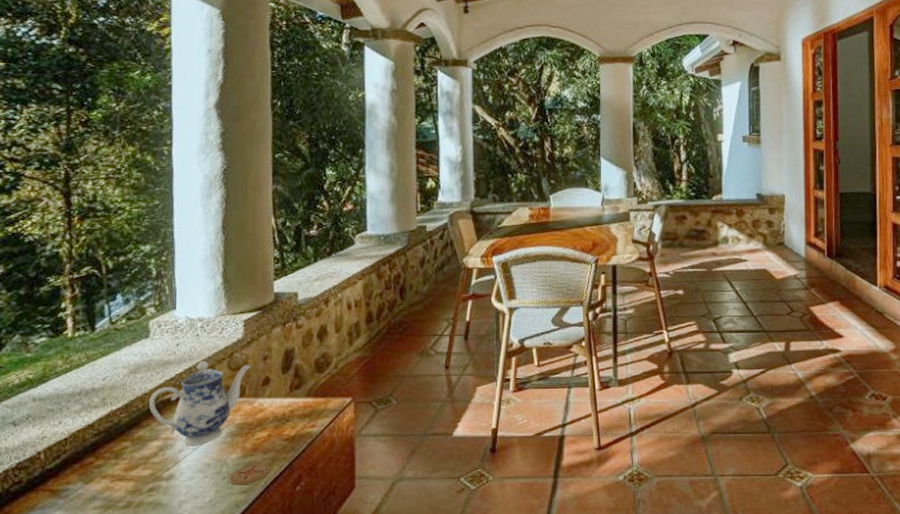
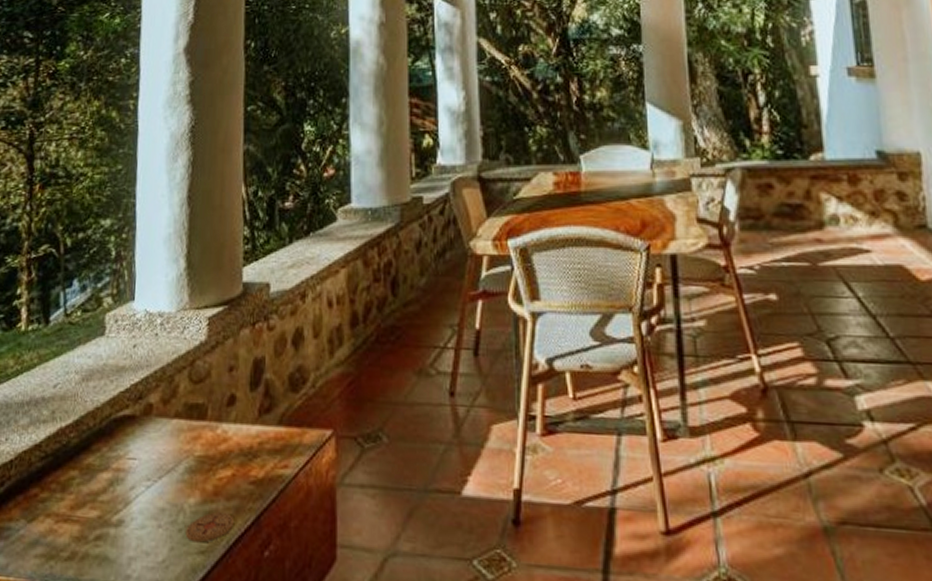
teapot: present [149,361,251,445] -> none [101,369,214,482]

